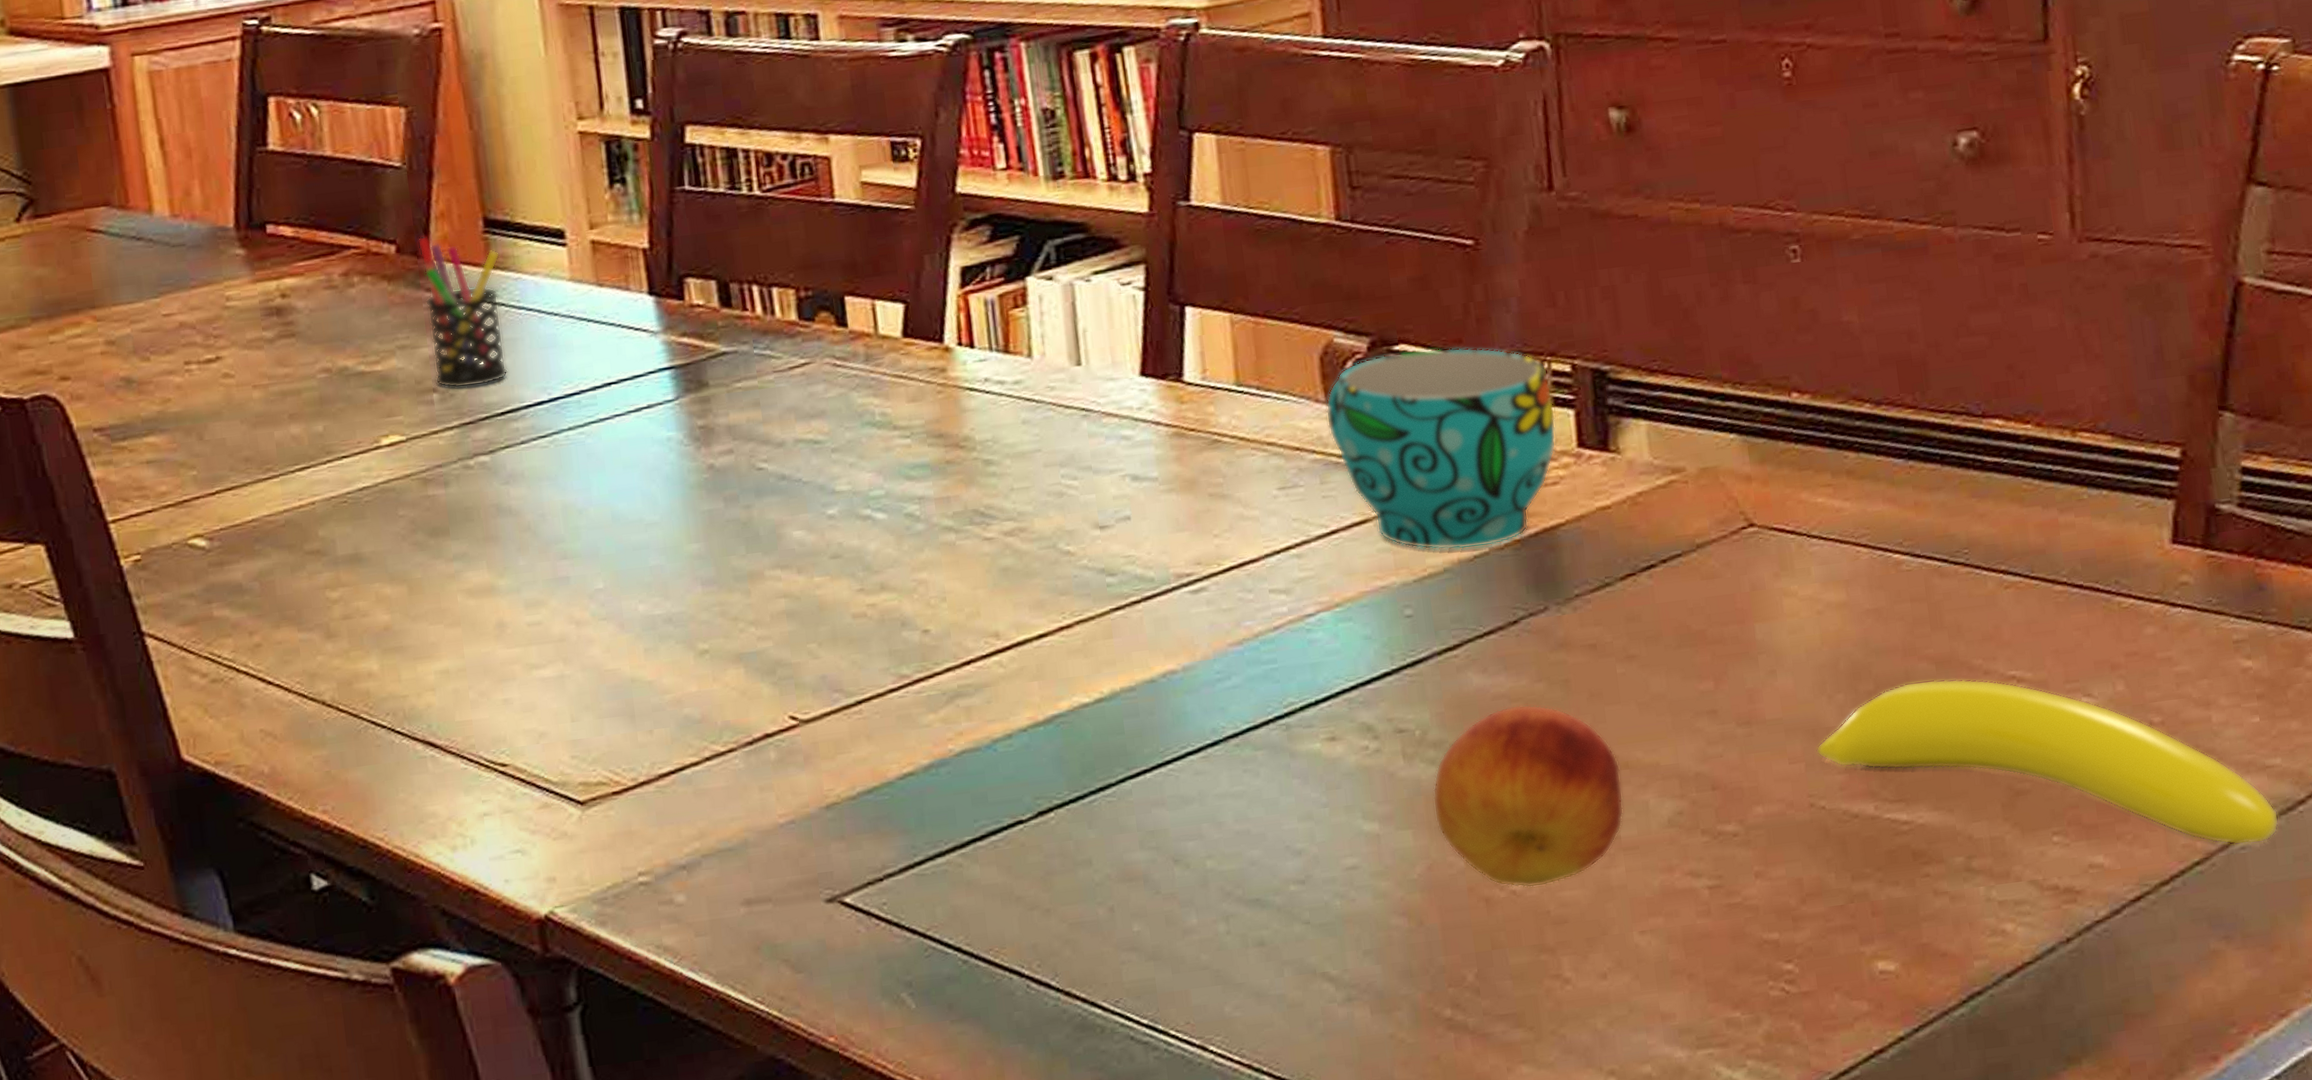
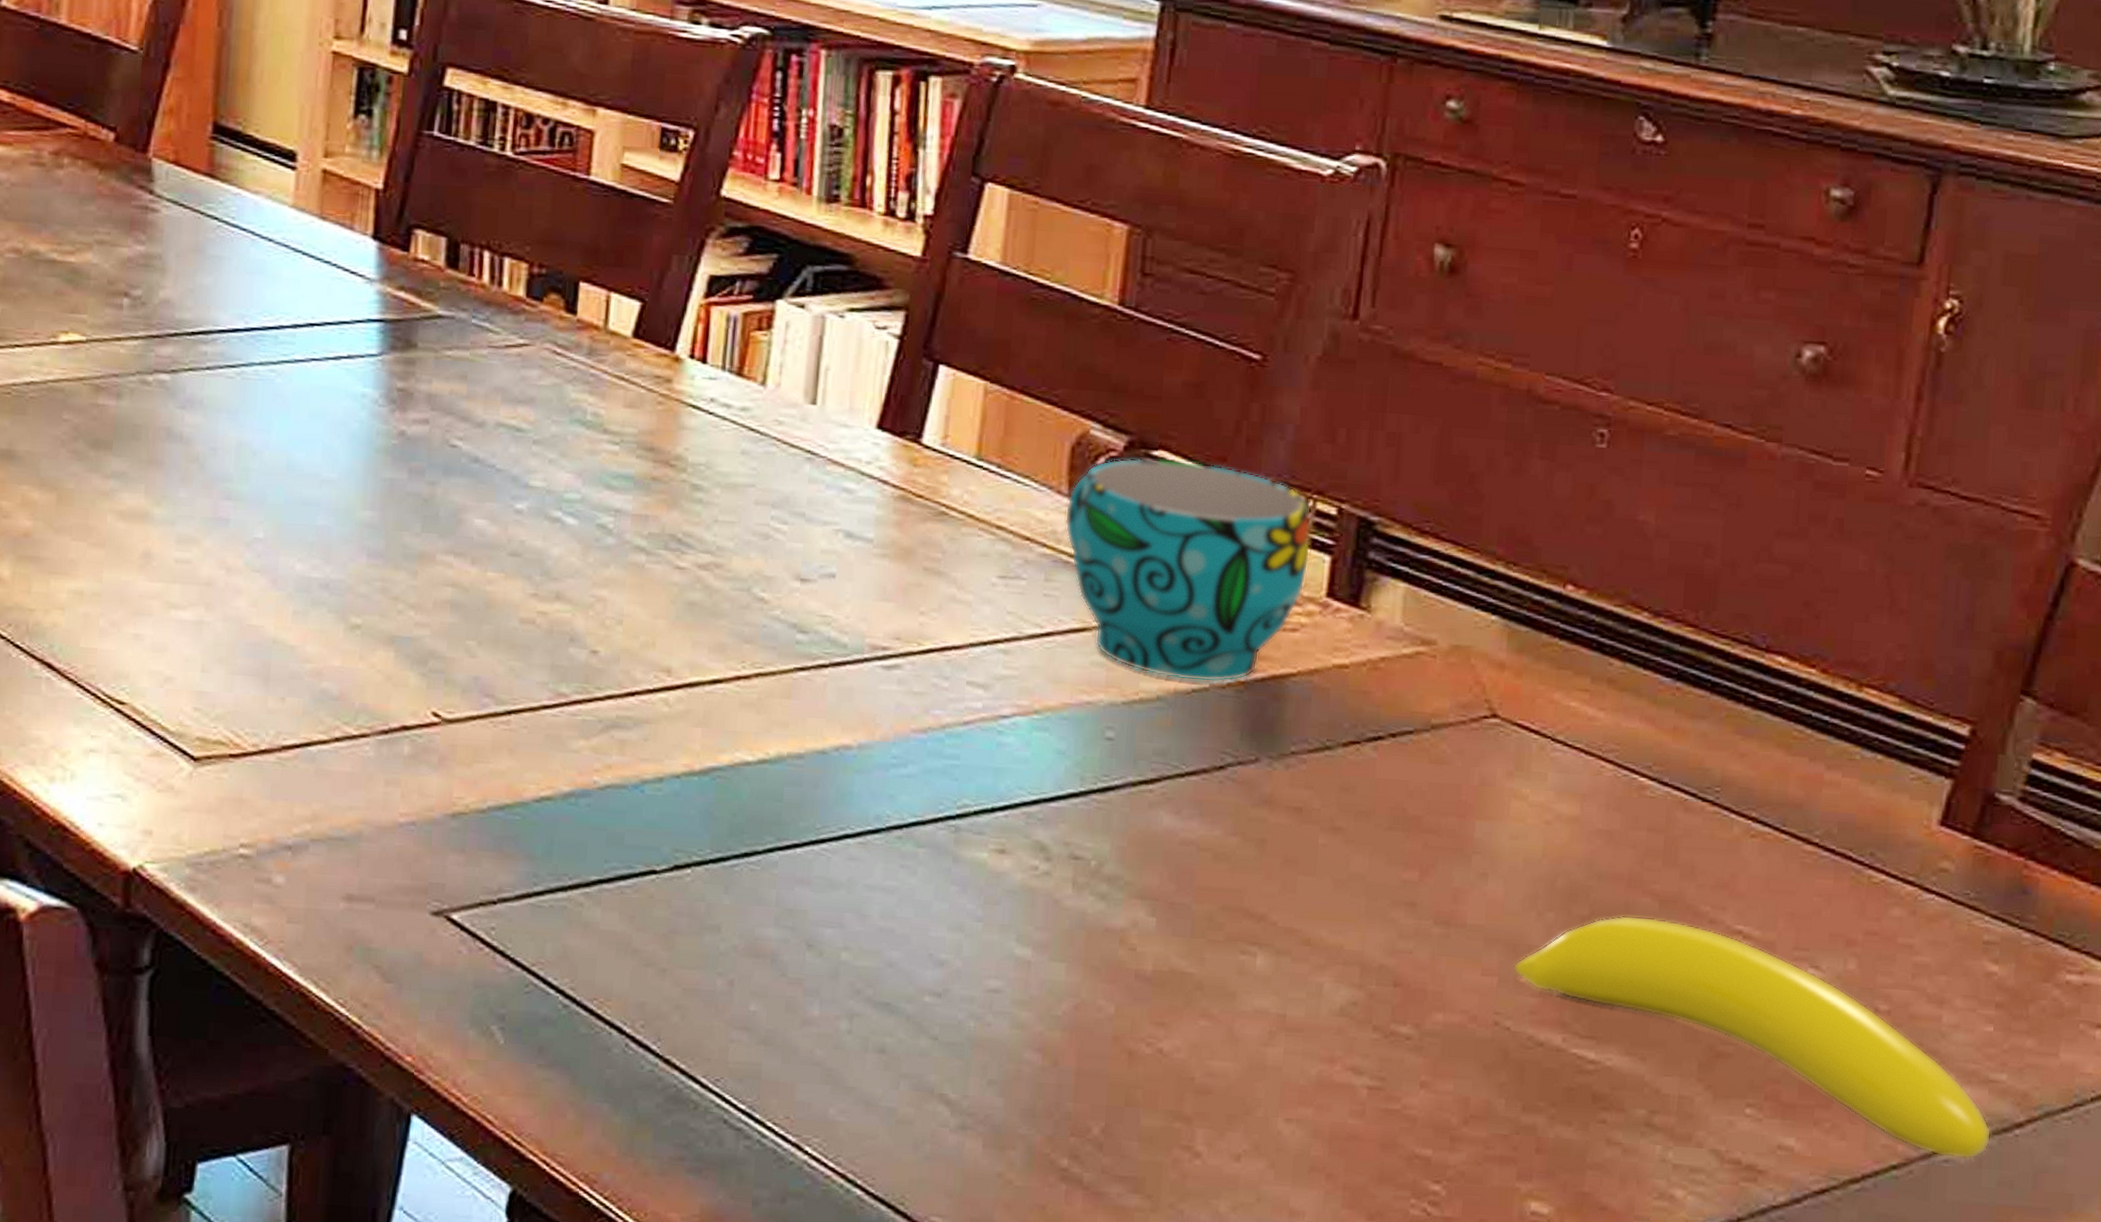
pen holder: present [417,236,508,389] -> none [129,129,223,300]
fruit: present [1432,704,1624,888] -> none [1093,854,1301,1051]

